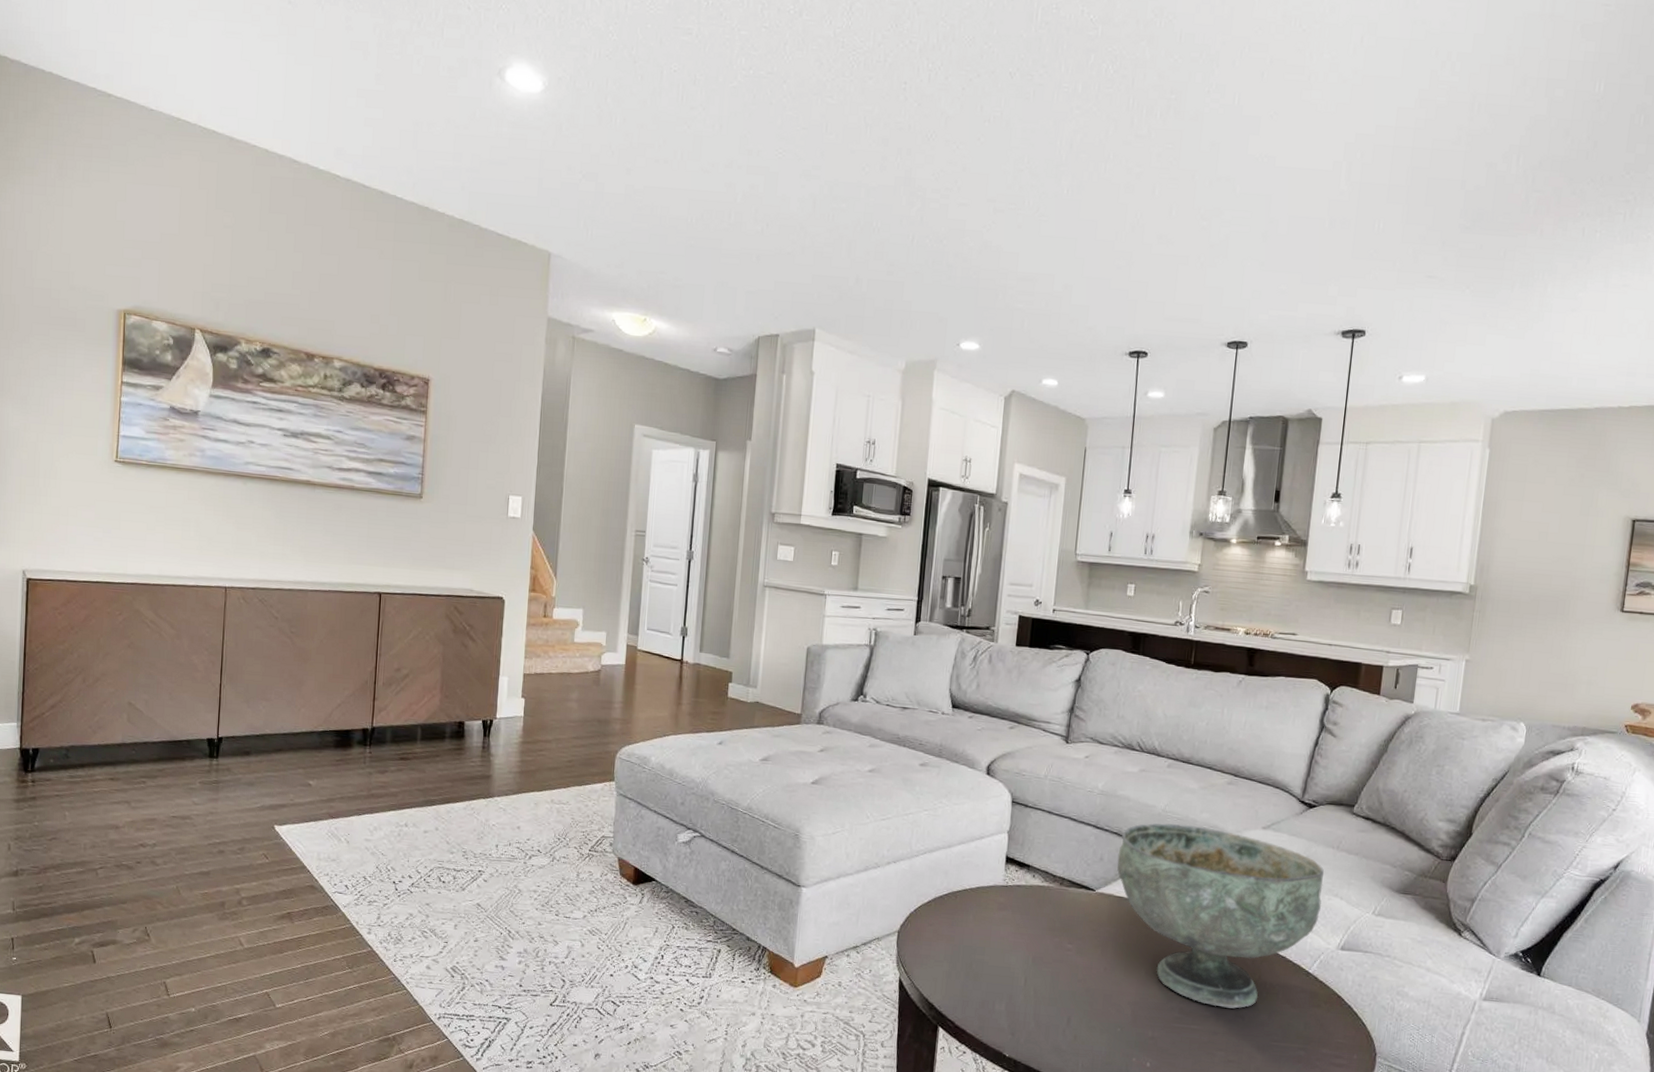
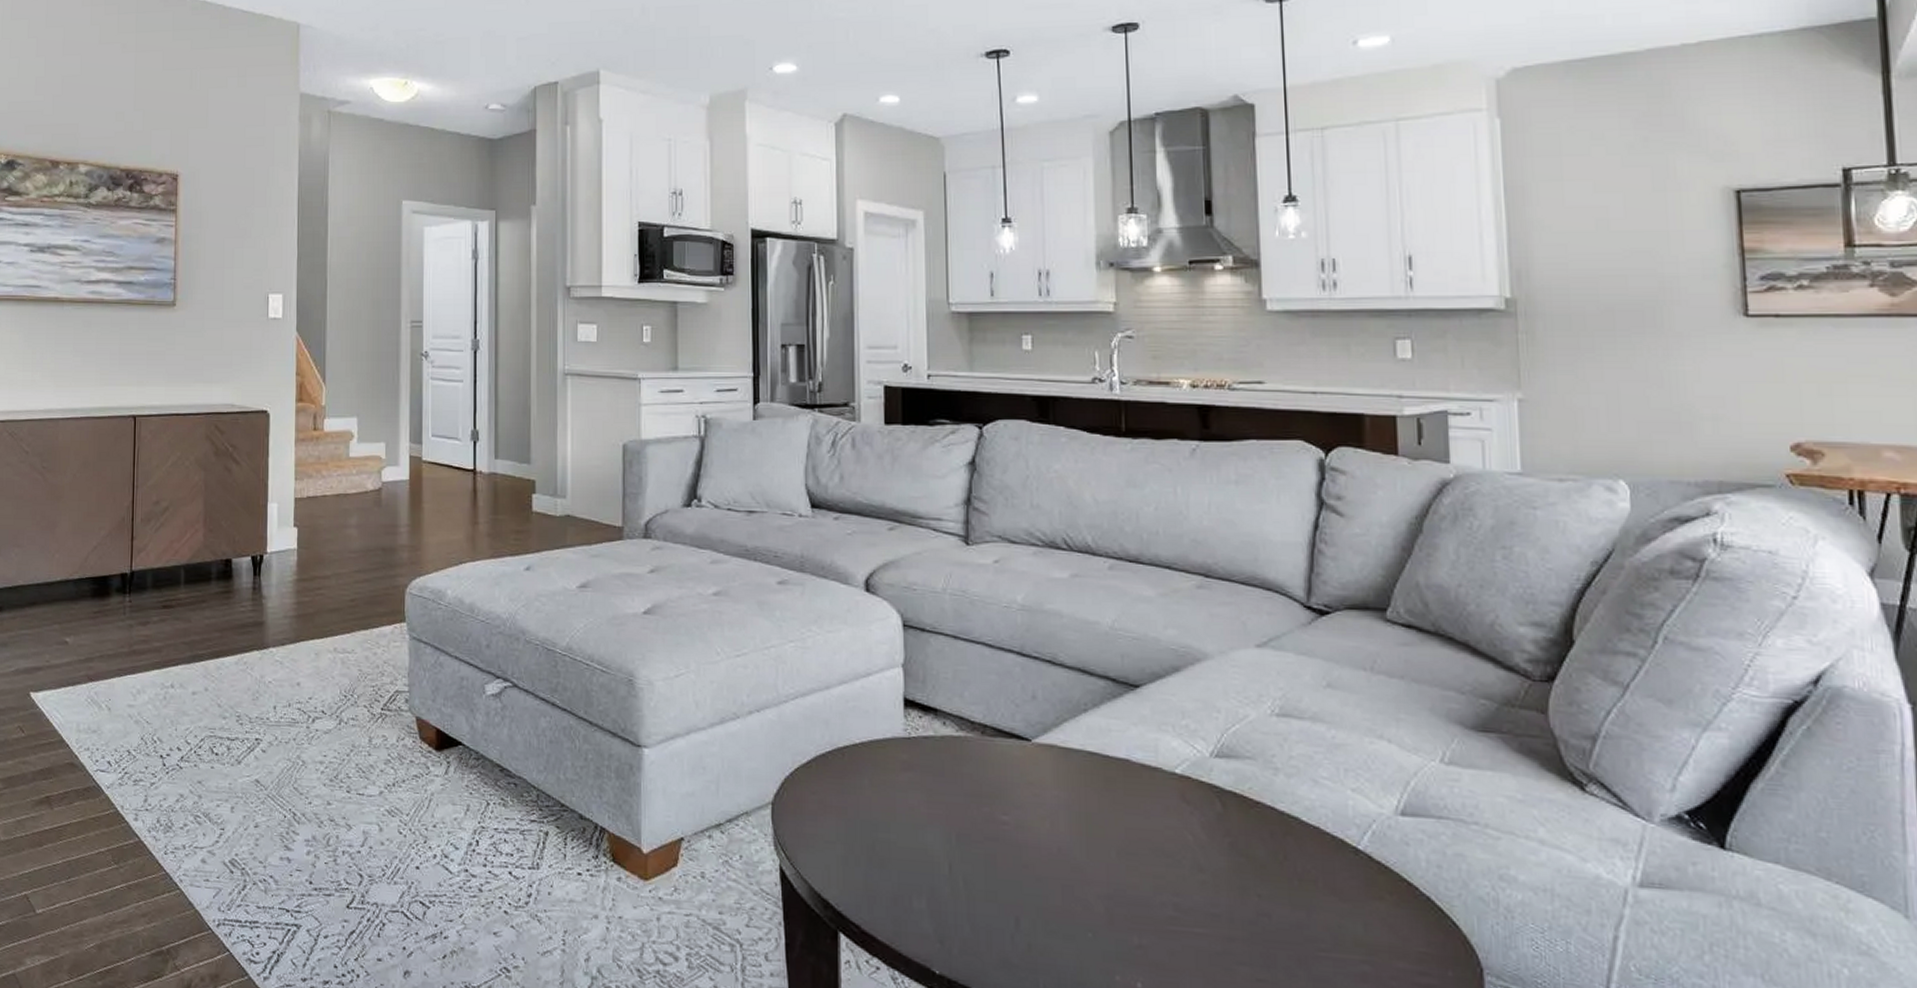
decorative bowl: present [1116,823,1324,1009] -> none [1056,645,1362,903]

